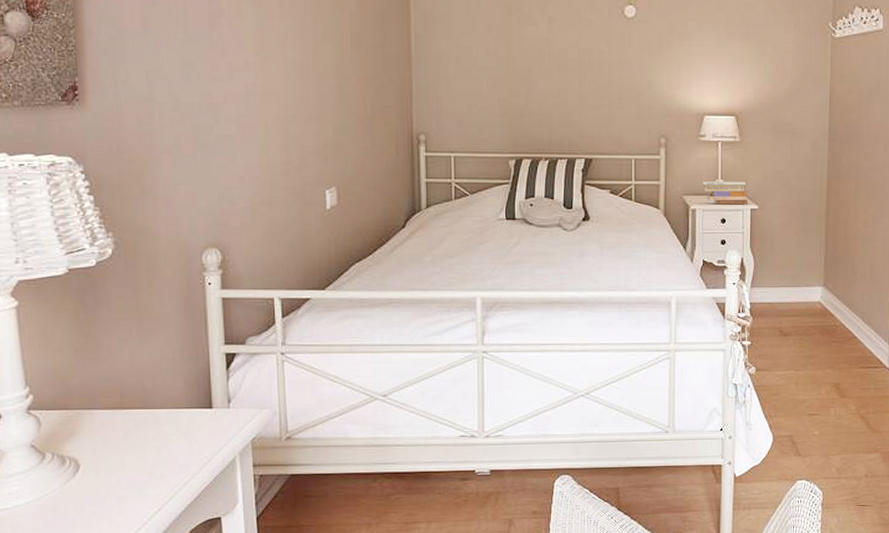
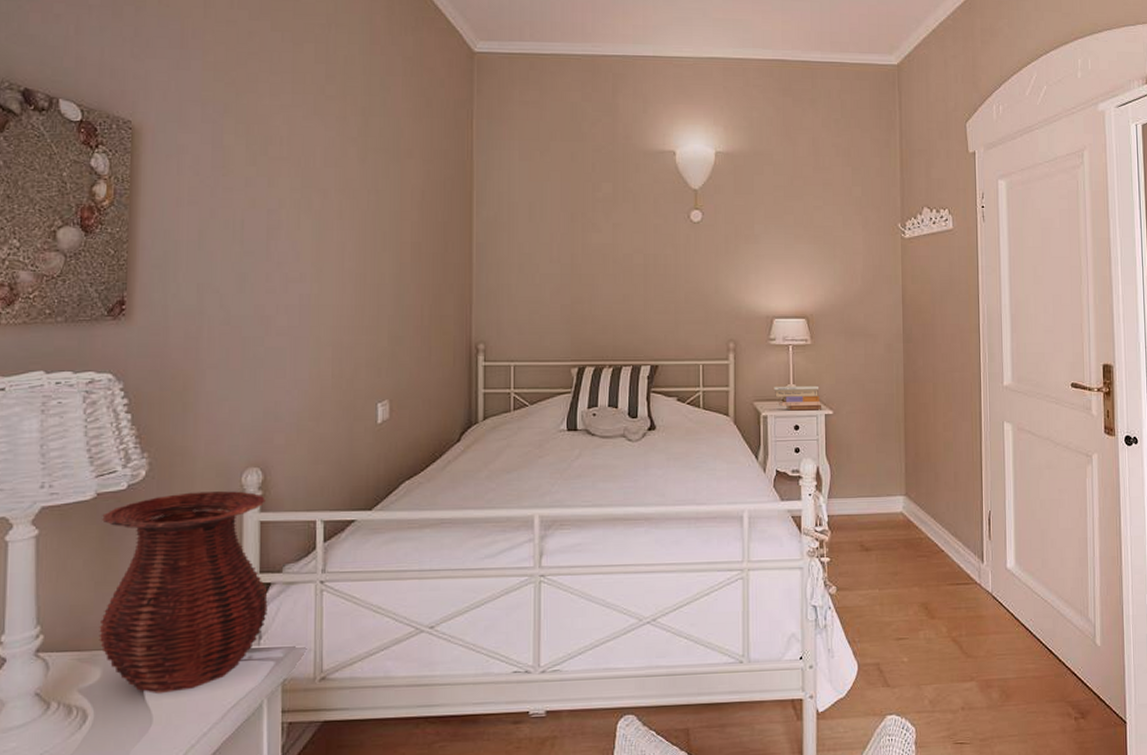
vase: none [75,270,235,449] -> present [99,491,268,695]

